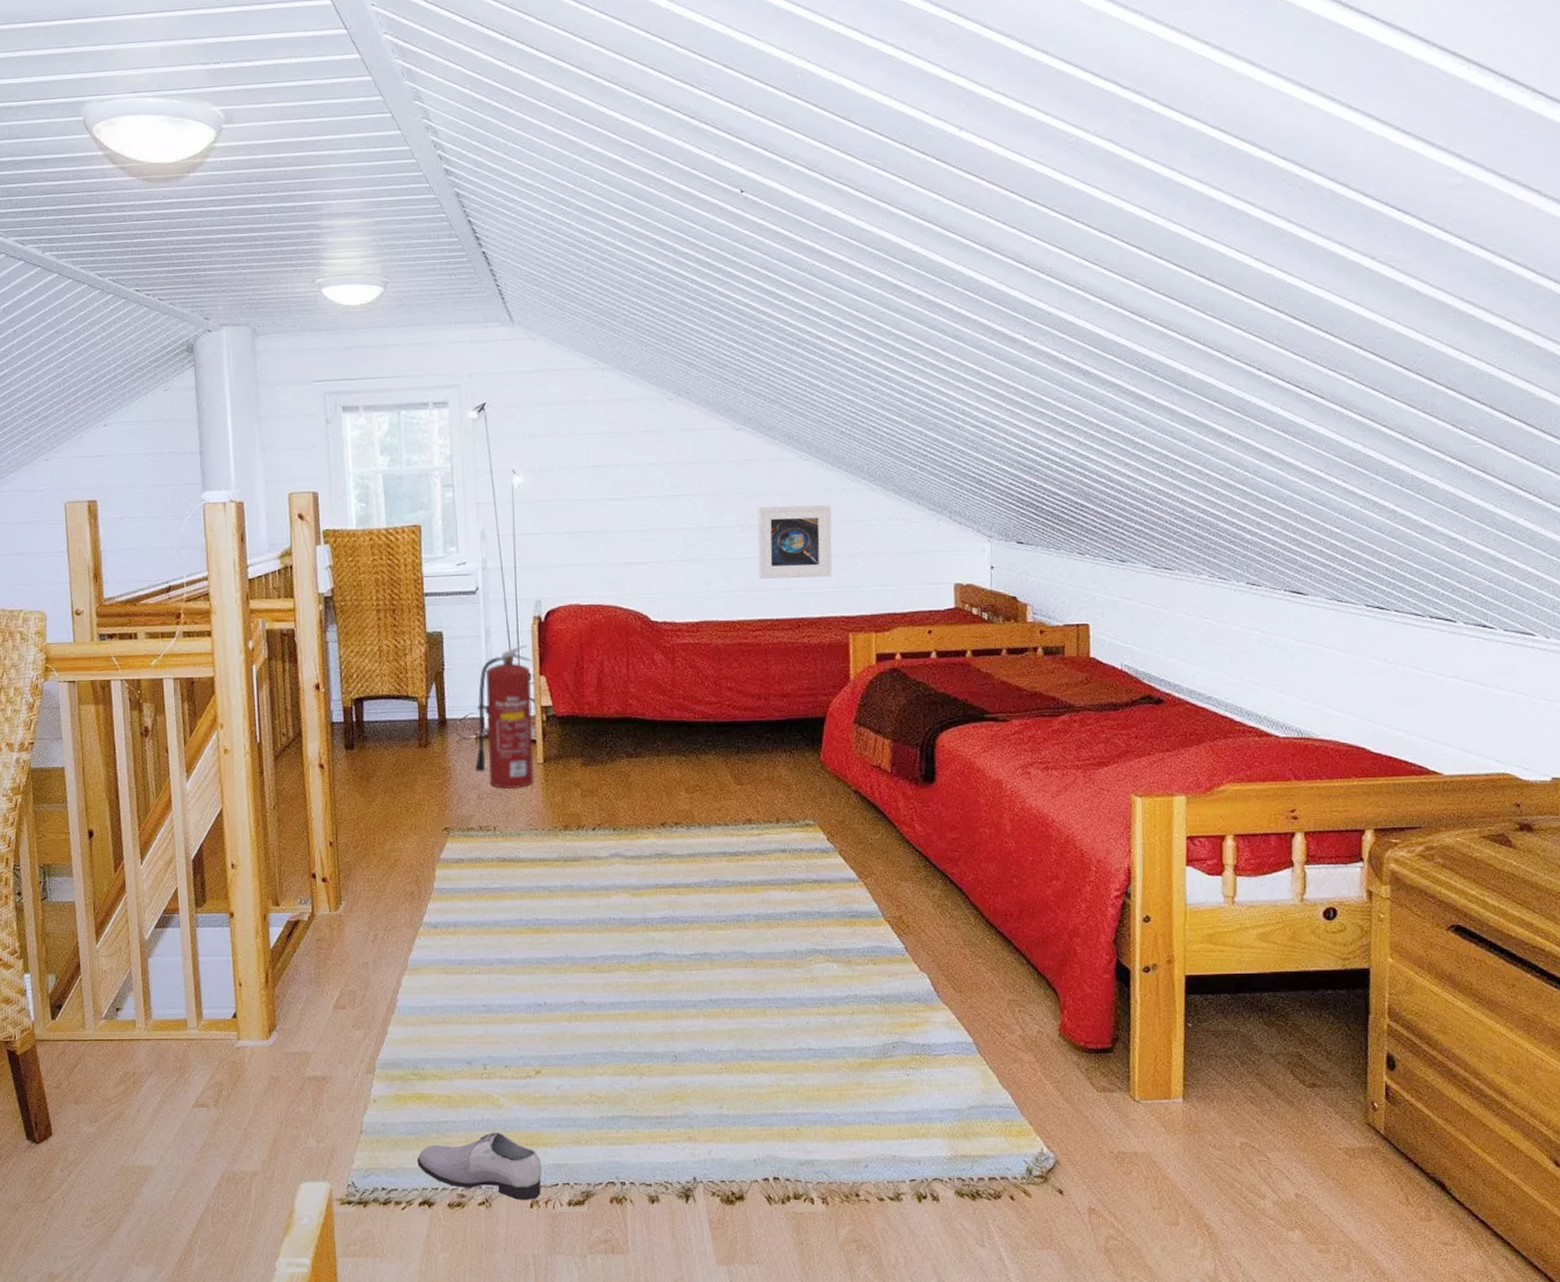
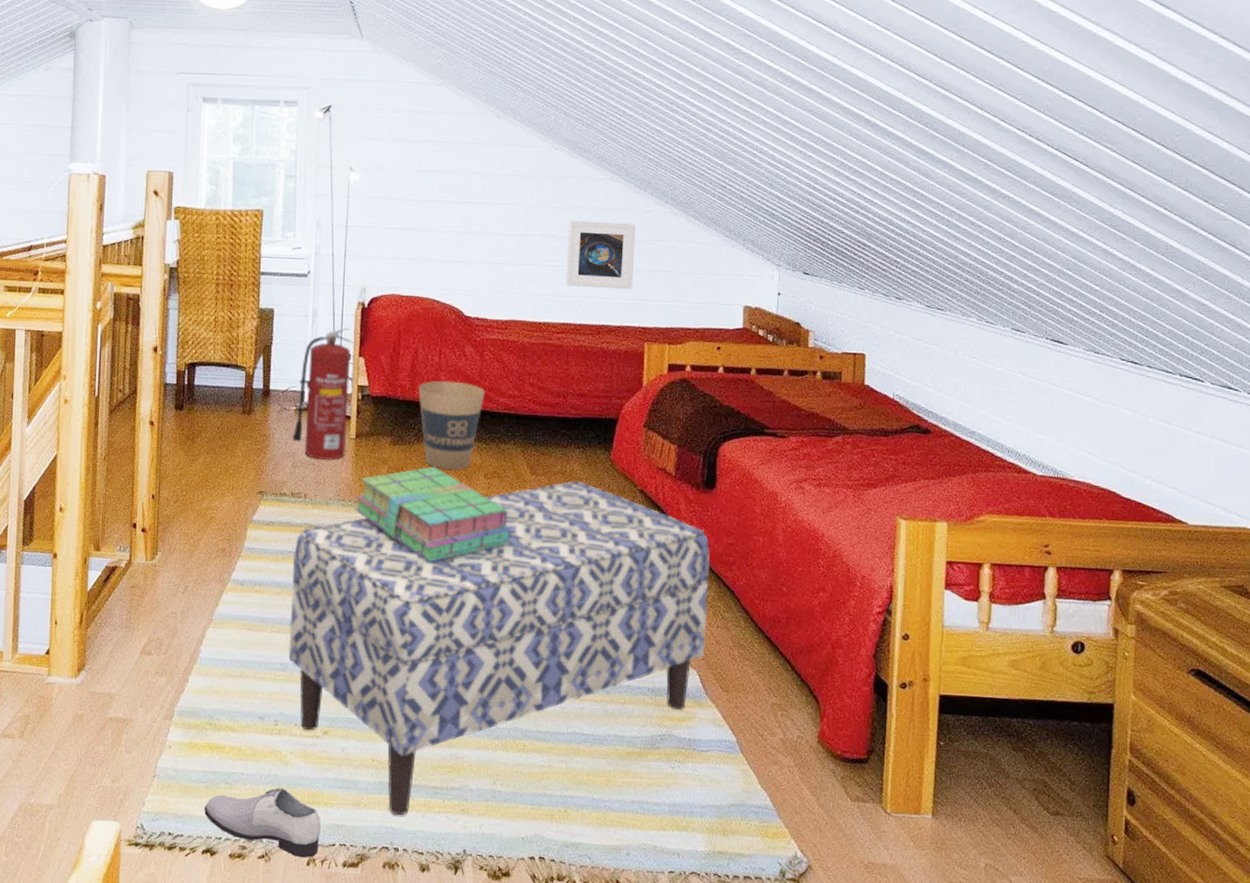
bench: none [487,787,935,1149] -> present [288,481,710,816]
stack of books: none [549,786,720,887] -> present [355,467,511,563]
trash can: none [606,692,680,787] -> present [418,380,485,470]

